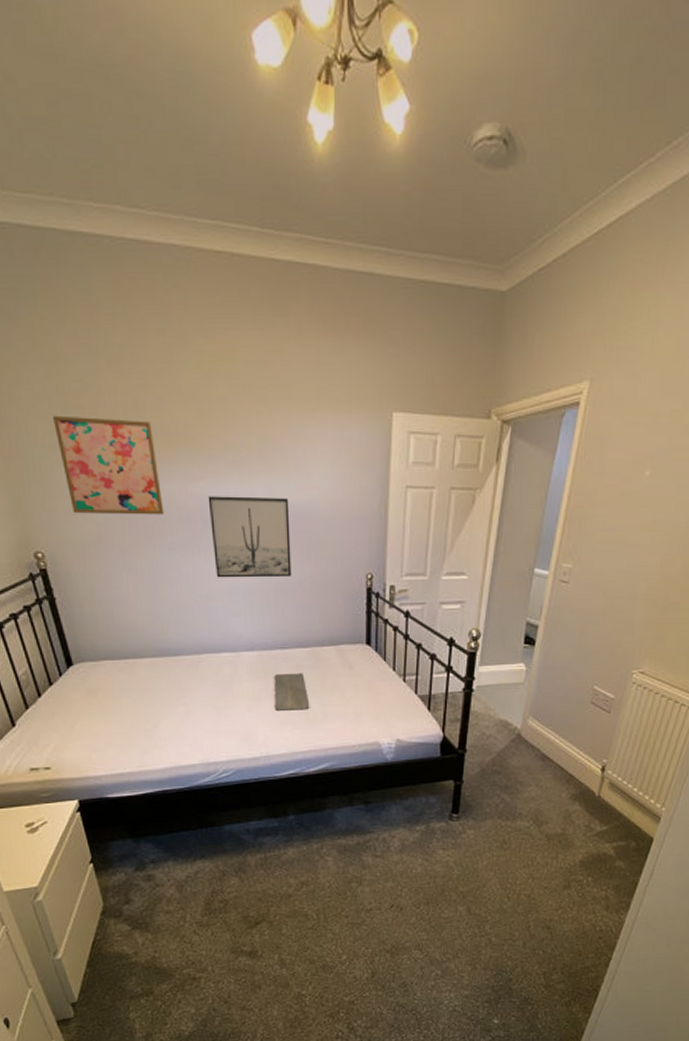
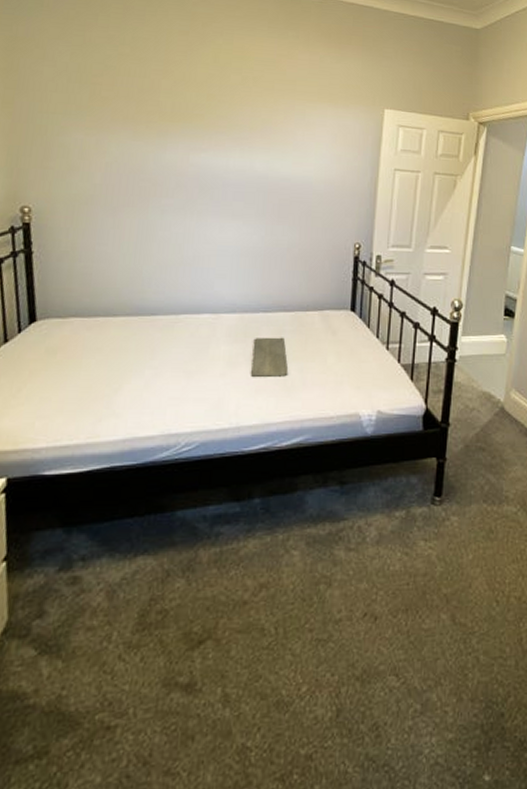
wall art: present [53,415,164,515] -> none [69,89,164,180]
wall art: present [208,496,292,578] -> none [206,166,285,243]

